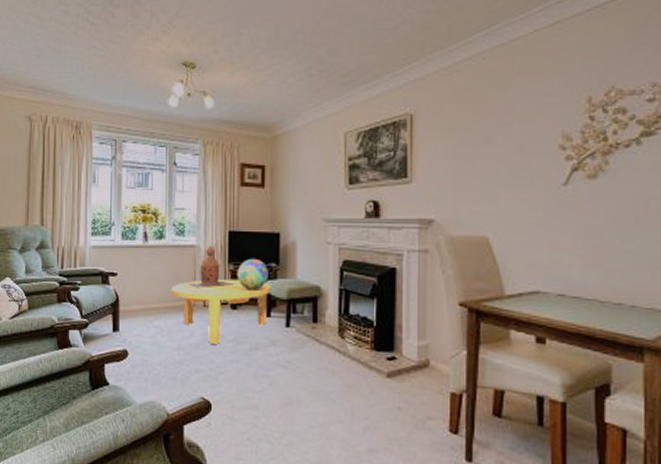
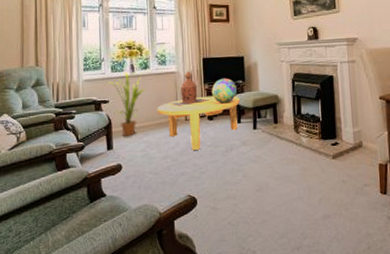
house plant: none [115,239,159,318] -> present [106,71,145,136]

